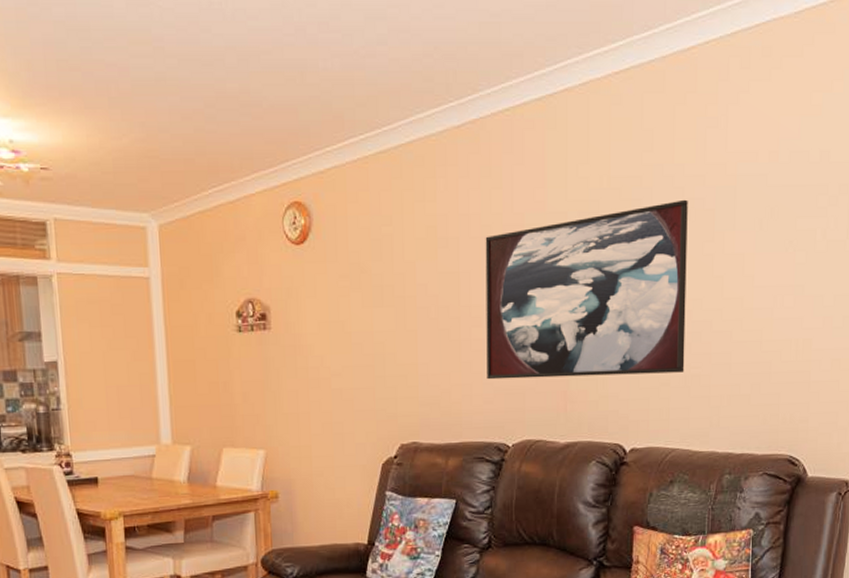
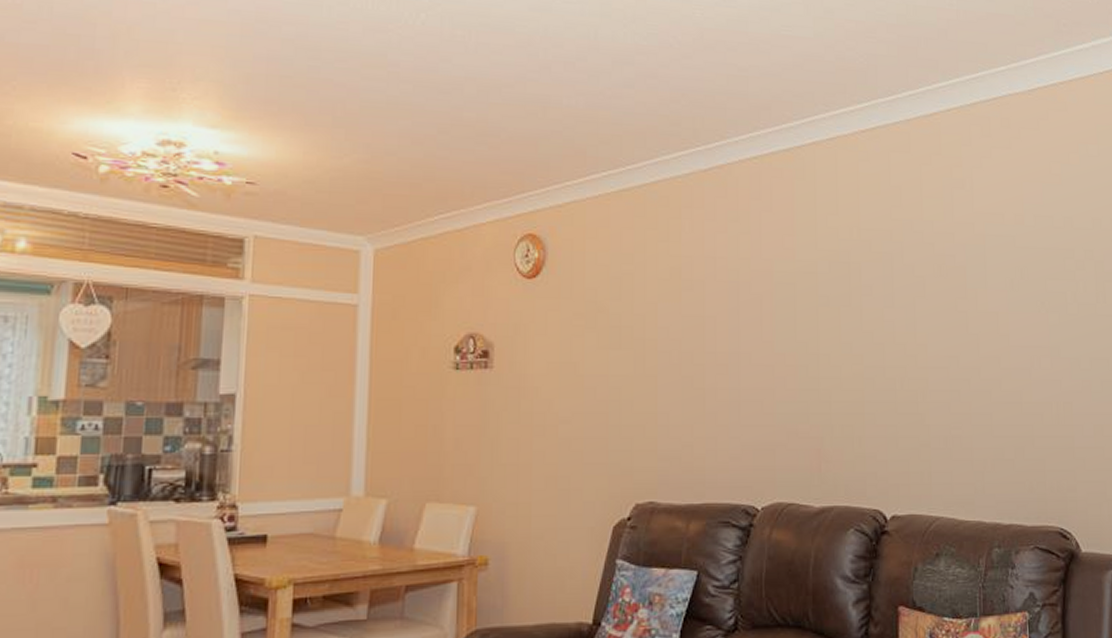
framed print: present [485,199,688,380] -> none [732,255,945,434]

